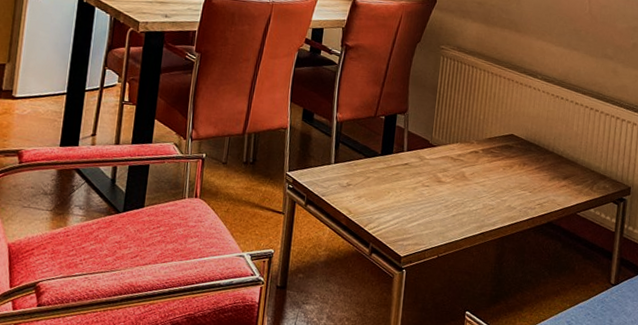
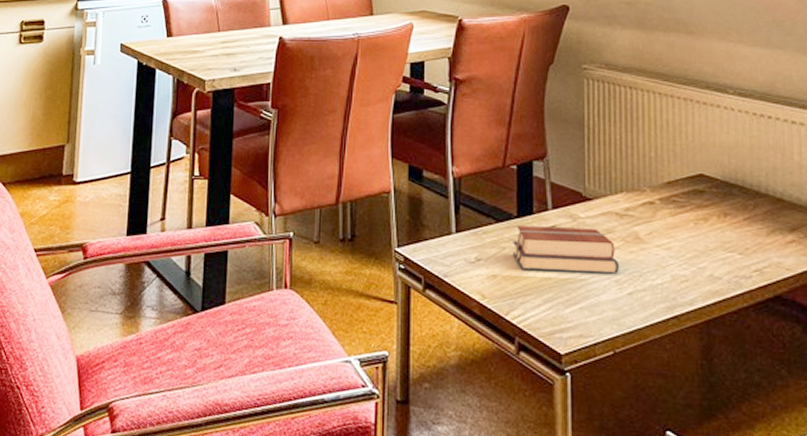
books: none [375,161,449,201] -> present [513,226,620,274]

